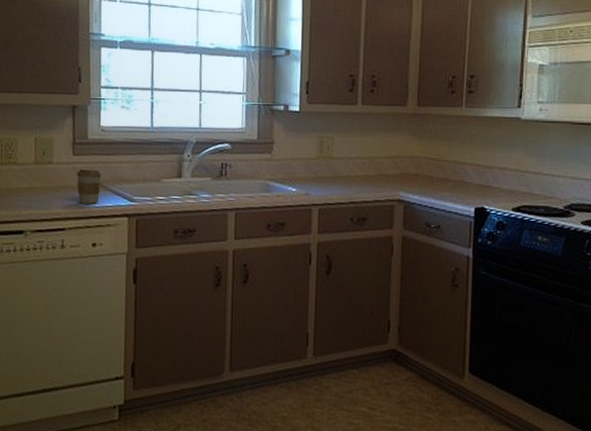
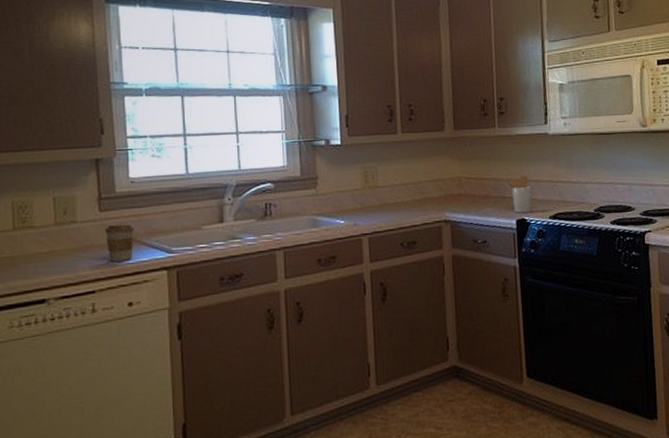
utensil holder: none [465,161,496,201] -> present [503,175,533,213]

